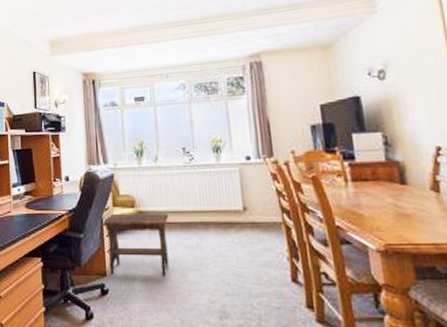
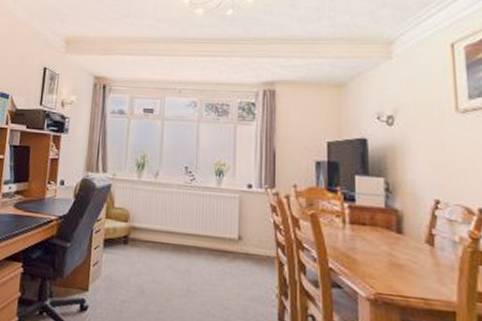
footstool: present [102,213,169,276] -> none [91,226,162,299]

